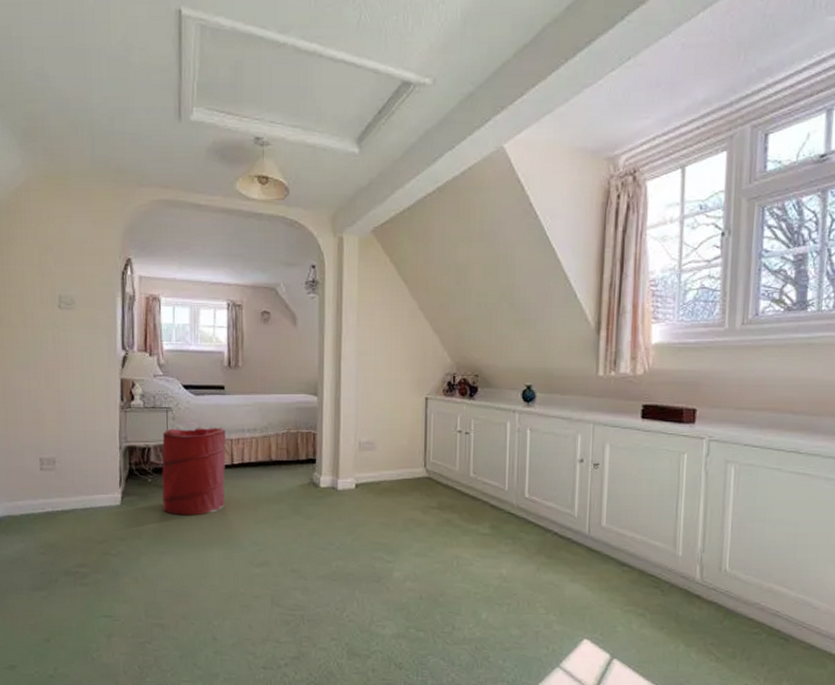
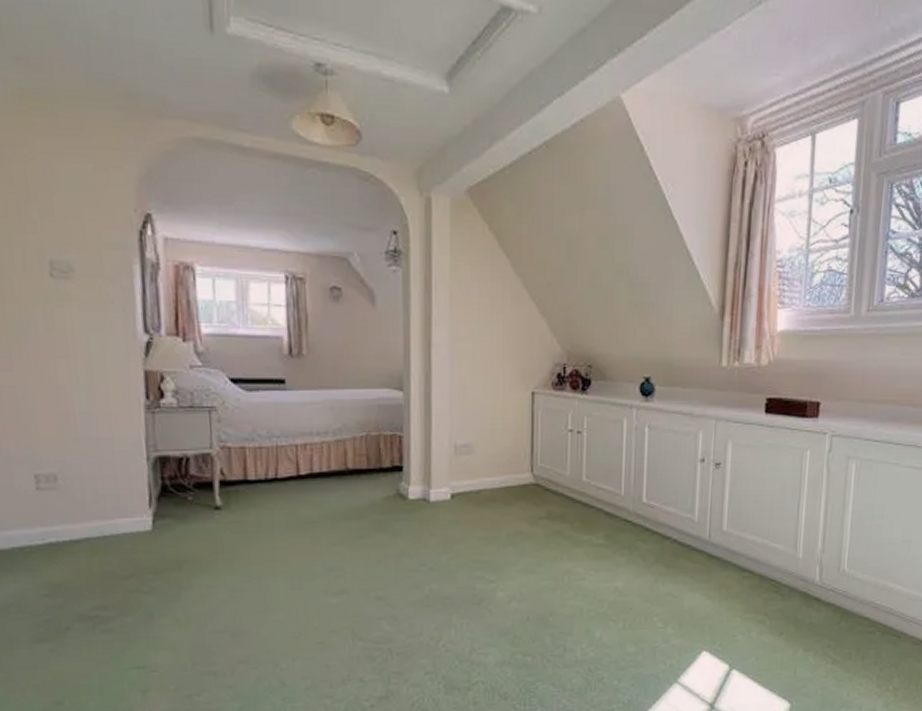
laundry hamper: present [162,427,226,516] -> none [205,430,290,540]

